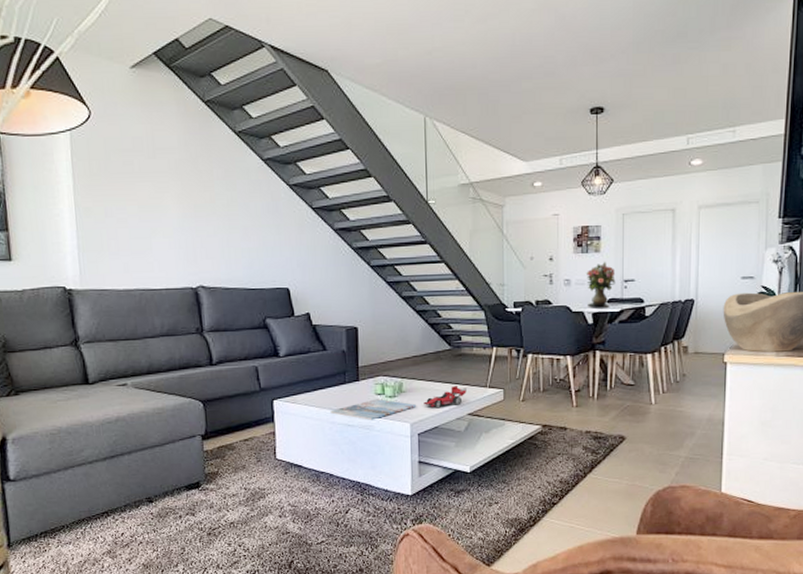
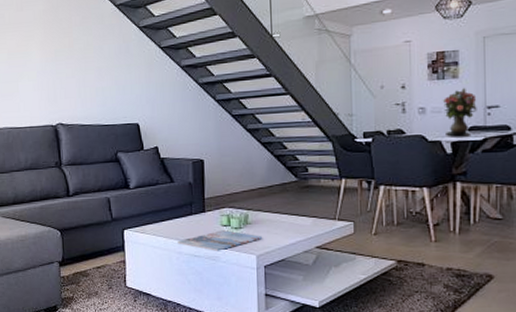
toy car: present [423,386,467,409] -> none [270,218,314,241]

